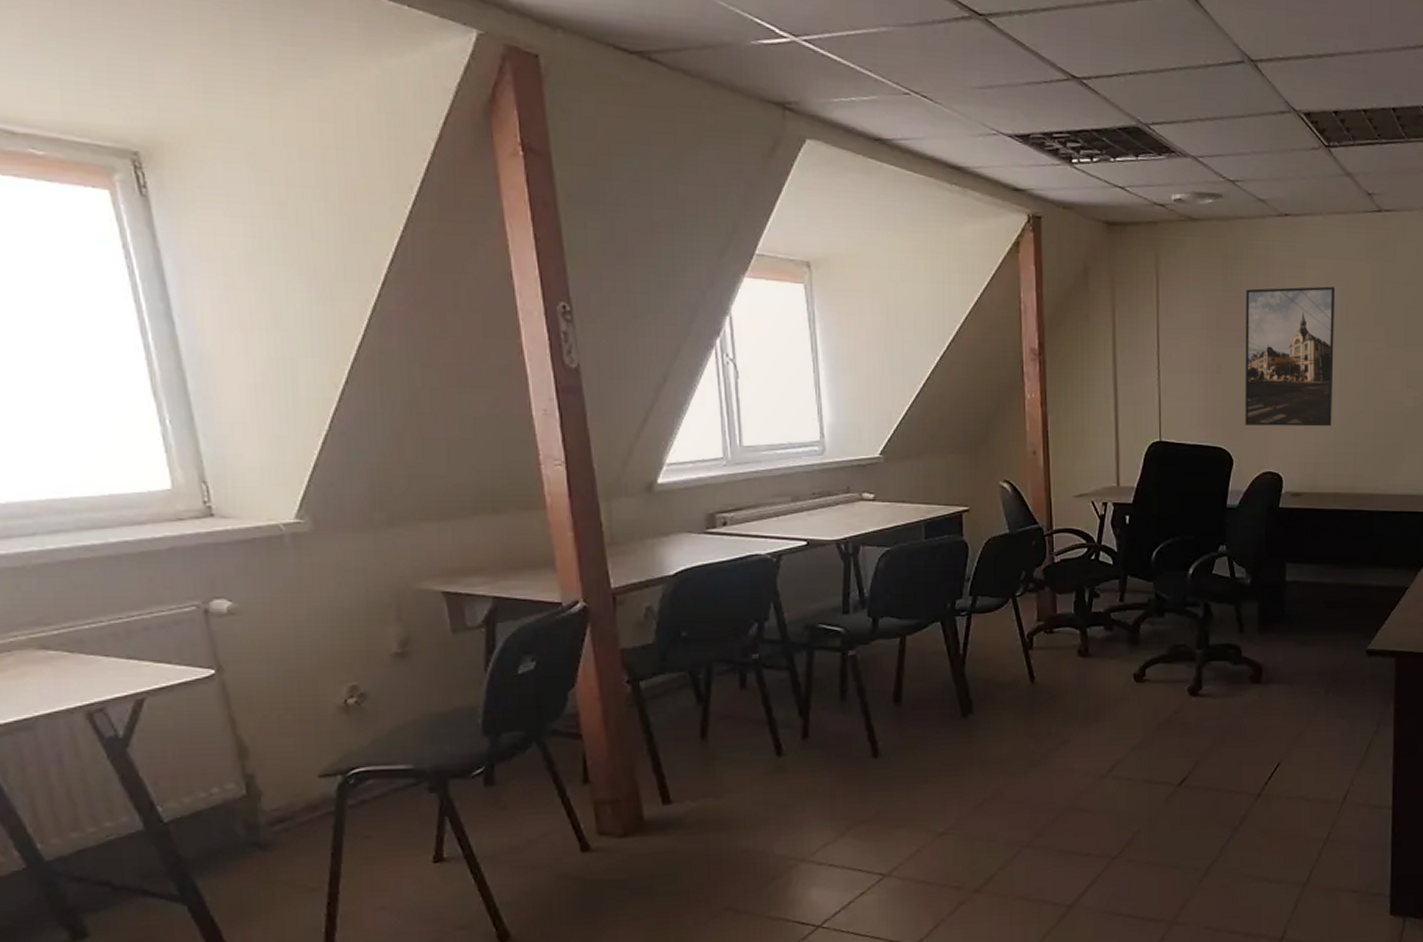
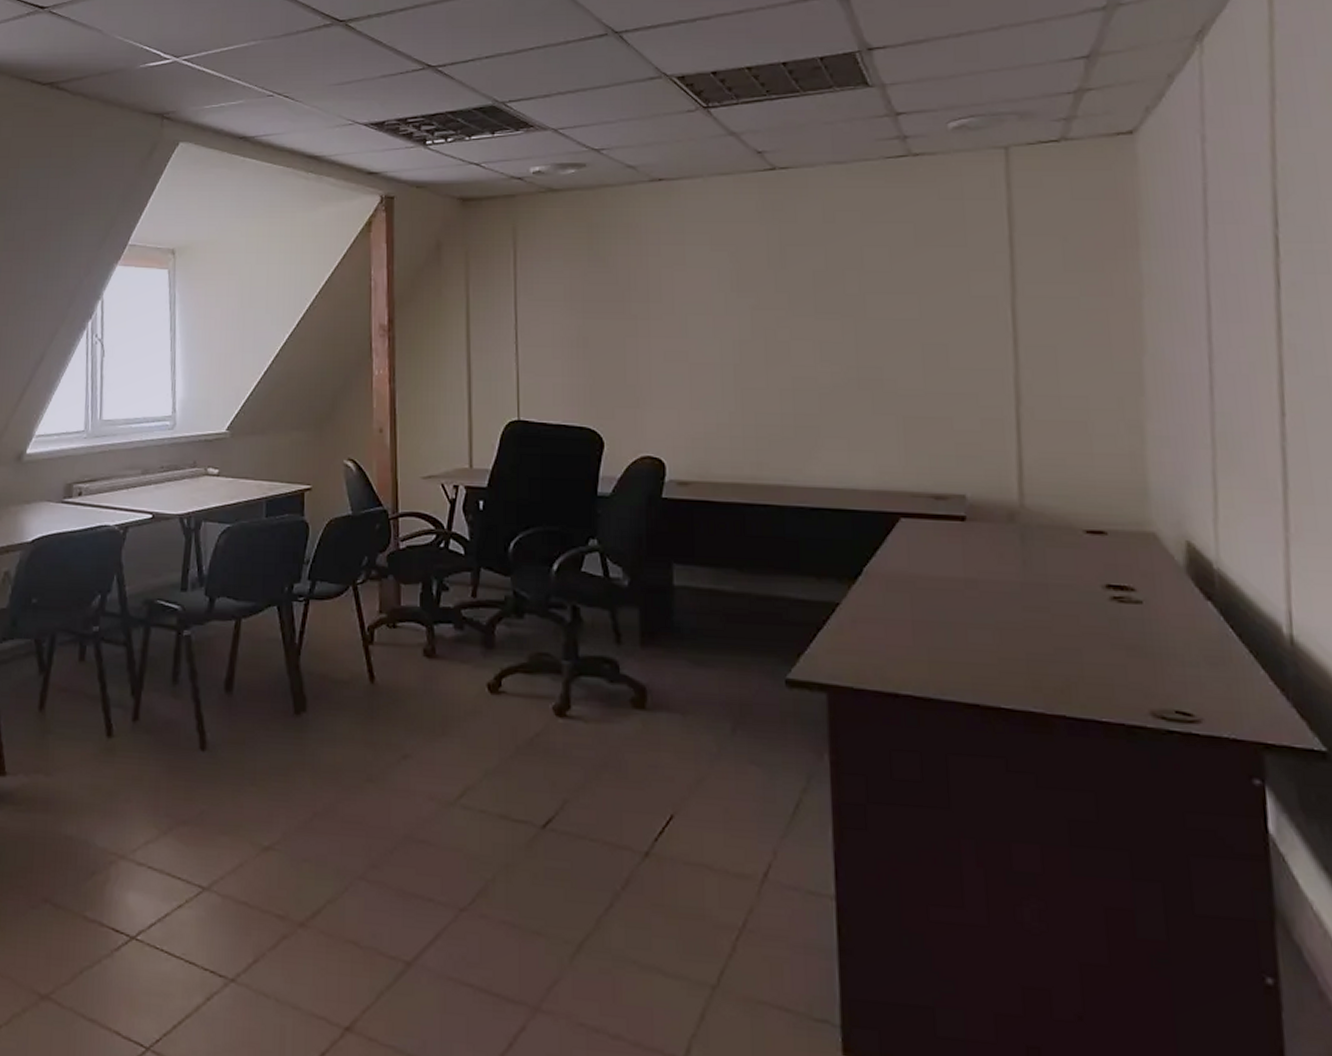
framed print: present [1245,286,1336,427] -> none [615,251,725,406]

